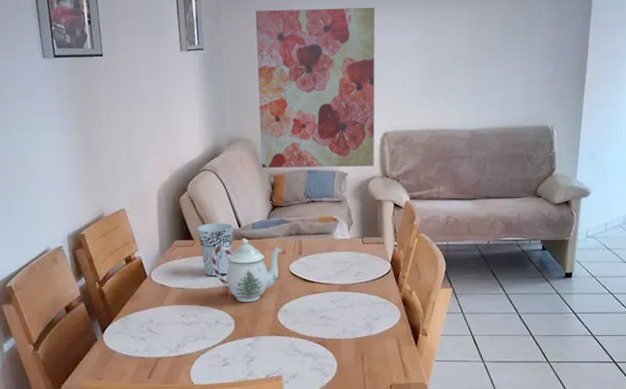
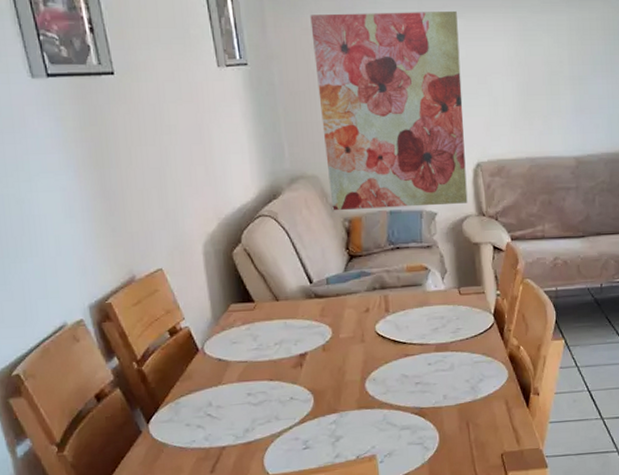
cup: present [198,223,233,276] -> none [259,279,304,345]
teapot: present [211,238,283,303] -> none [279,296,366,373]

